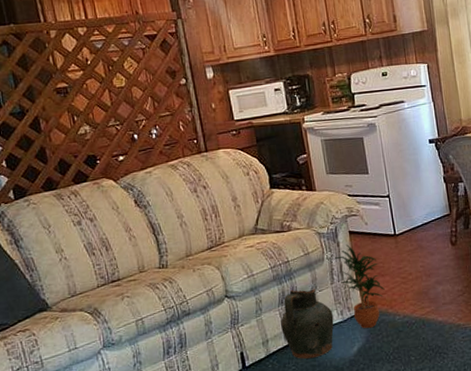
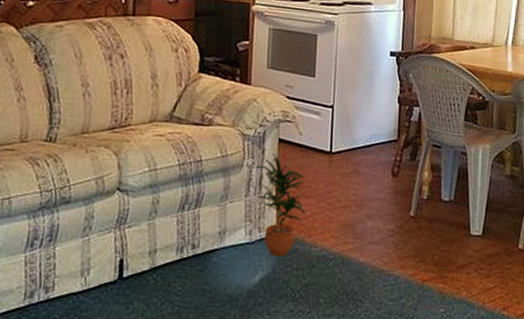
ceramic jug: present [281,289,334,359] -> none [175,195,240,280]

